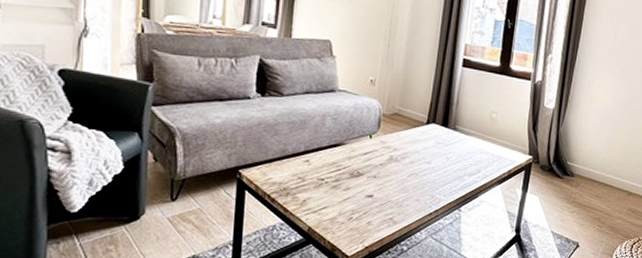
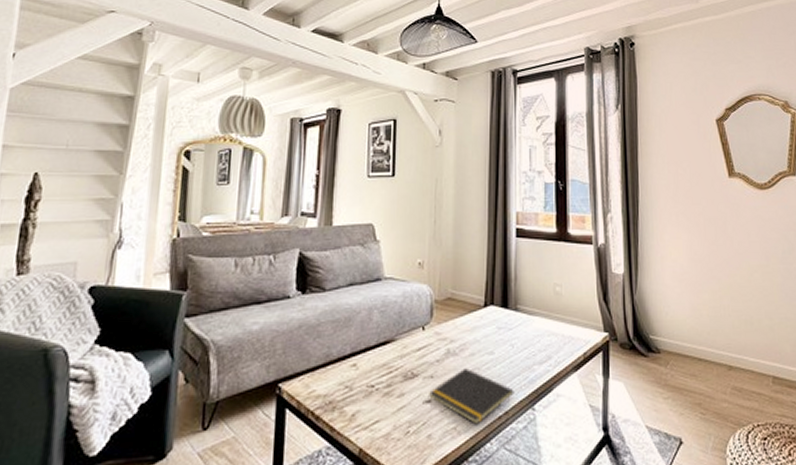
notepad: none [371,173,445,218] -> present [429,368,514,425]

